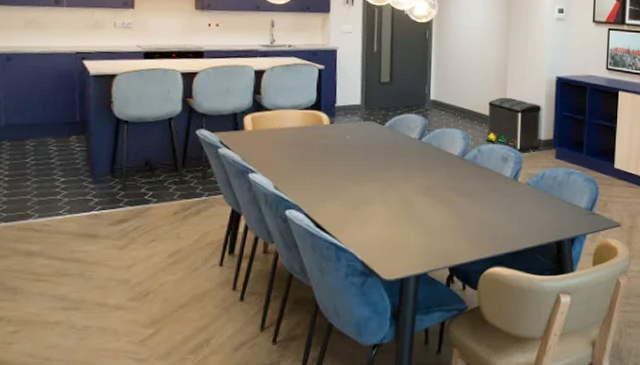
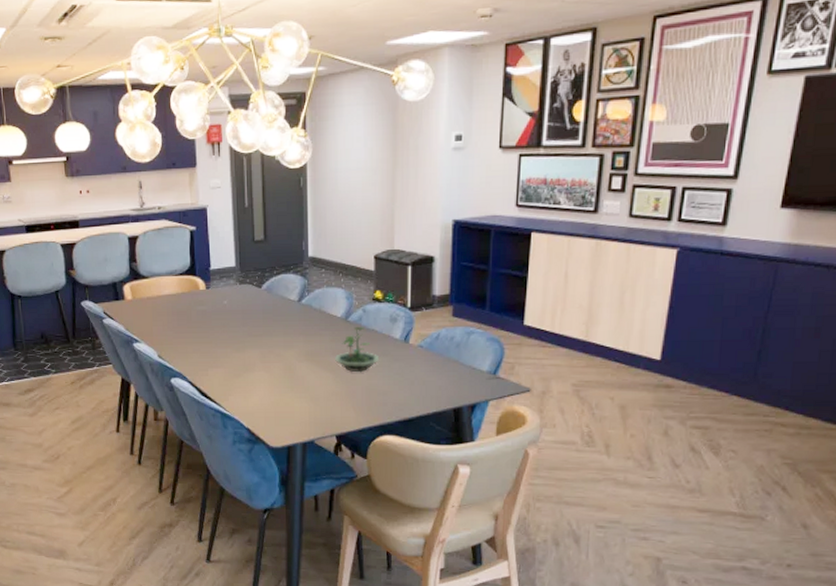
terrarium: none [451,164,491,207] -> present [335,326,379,373]

